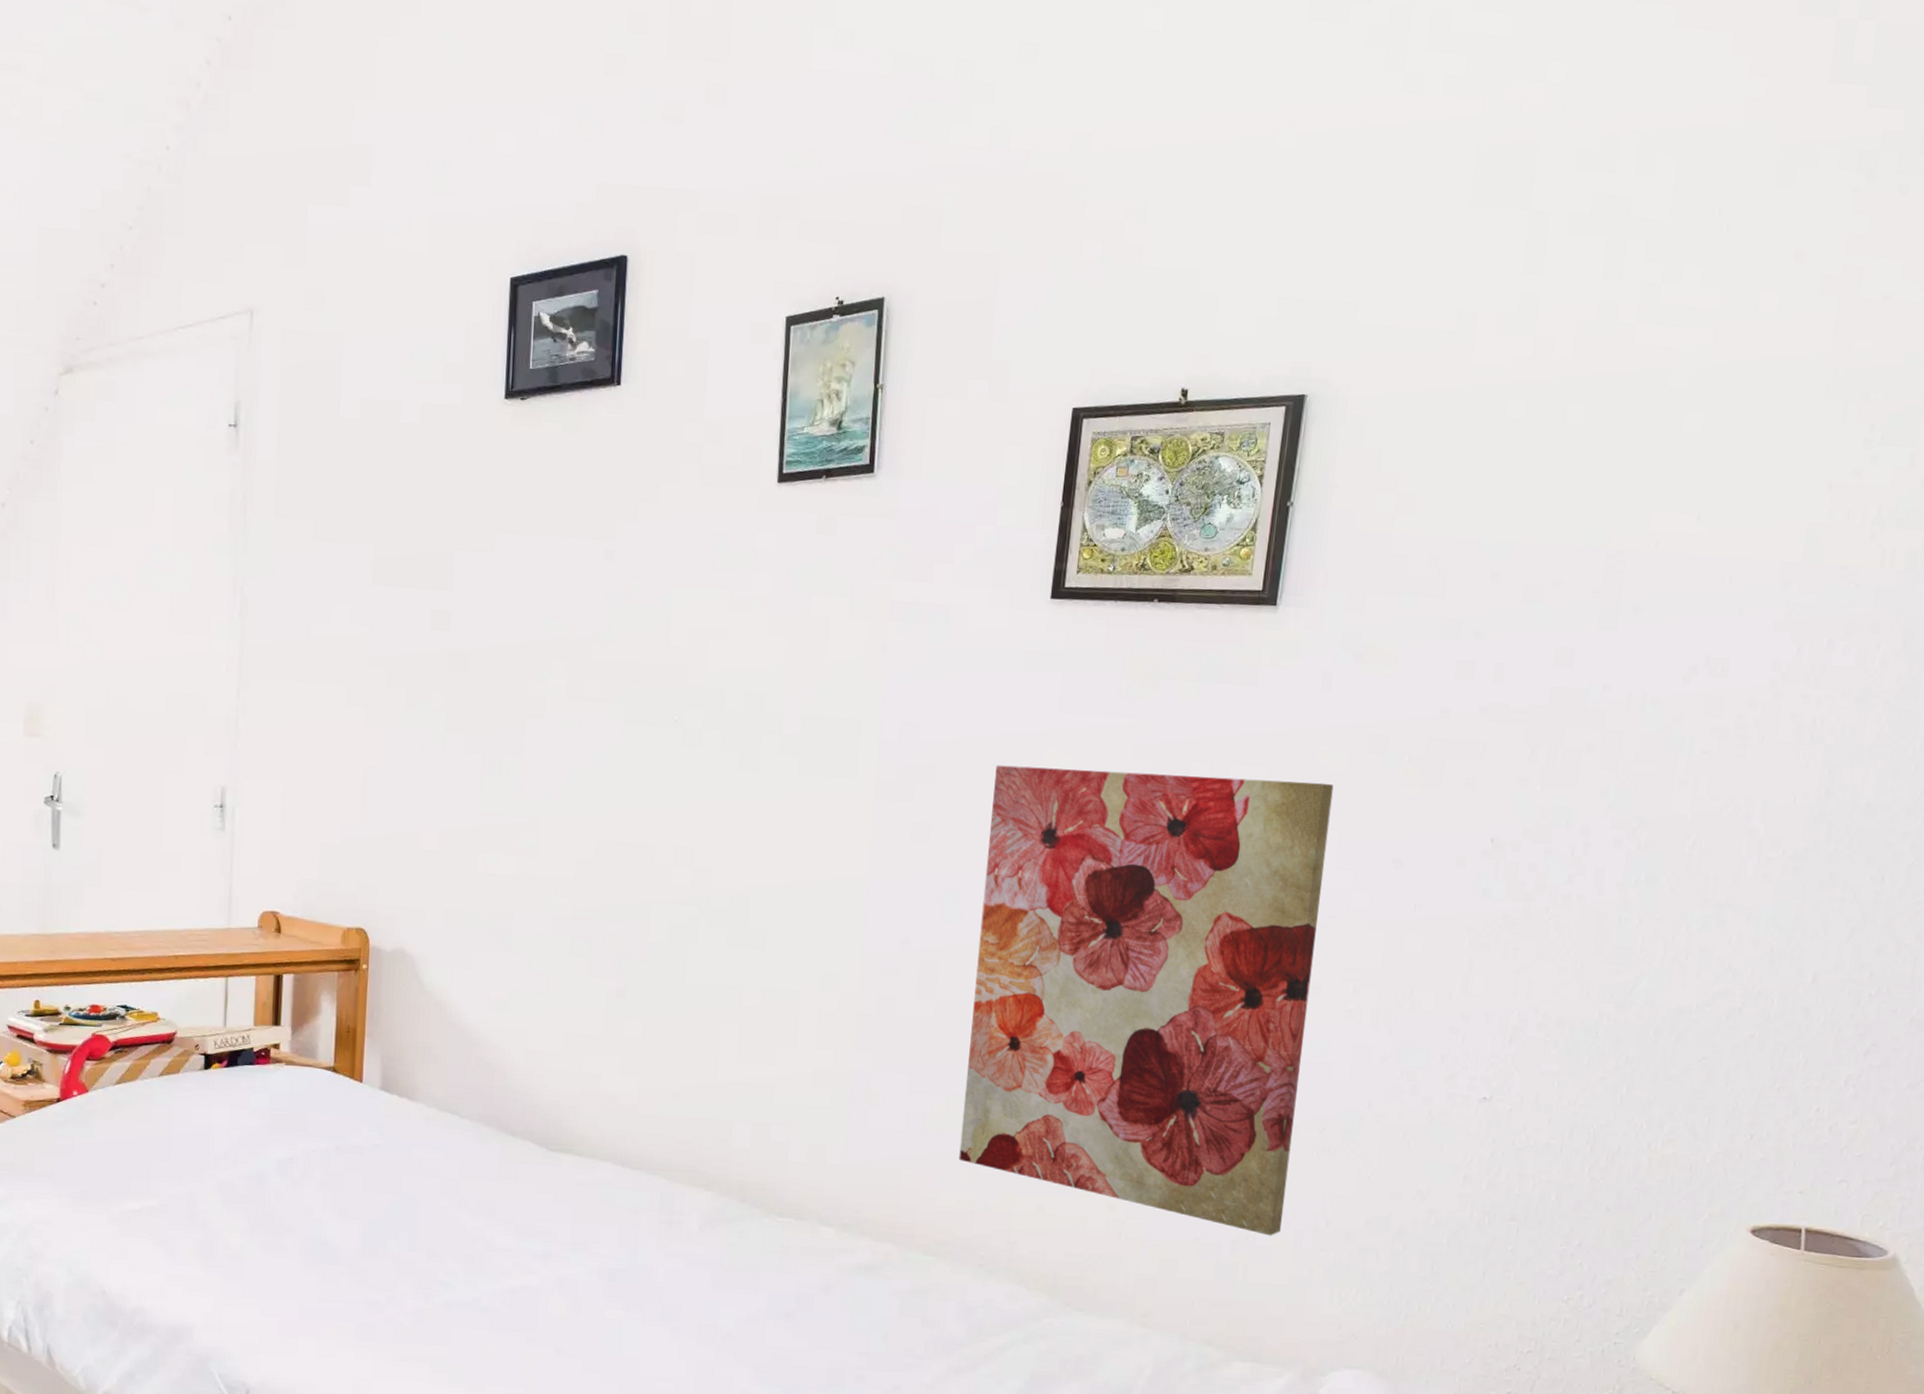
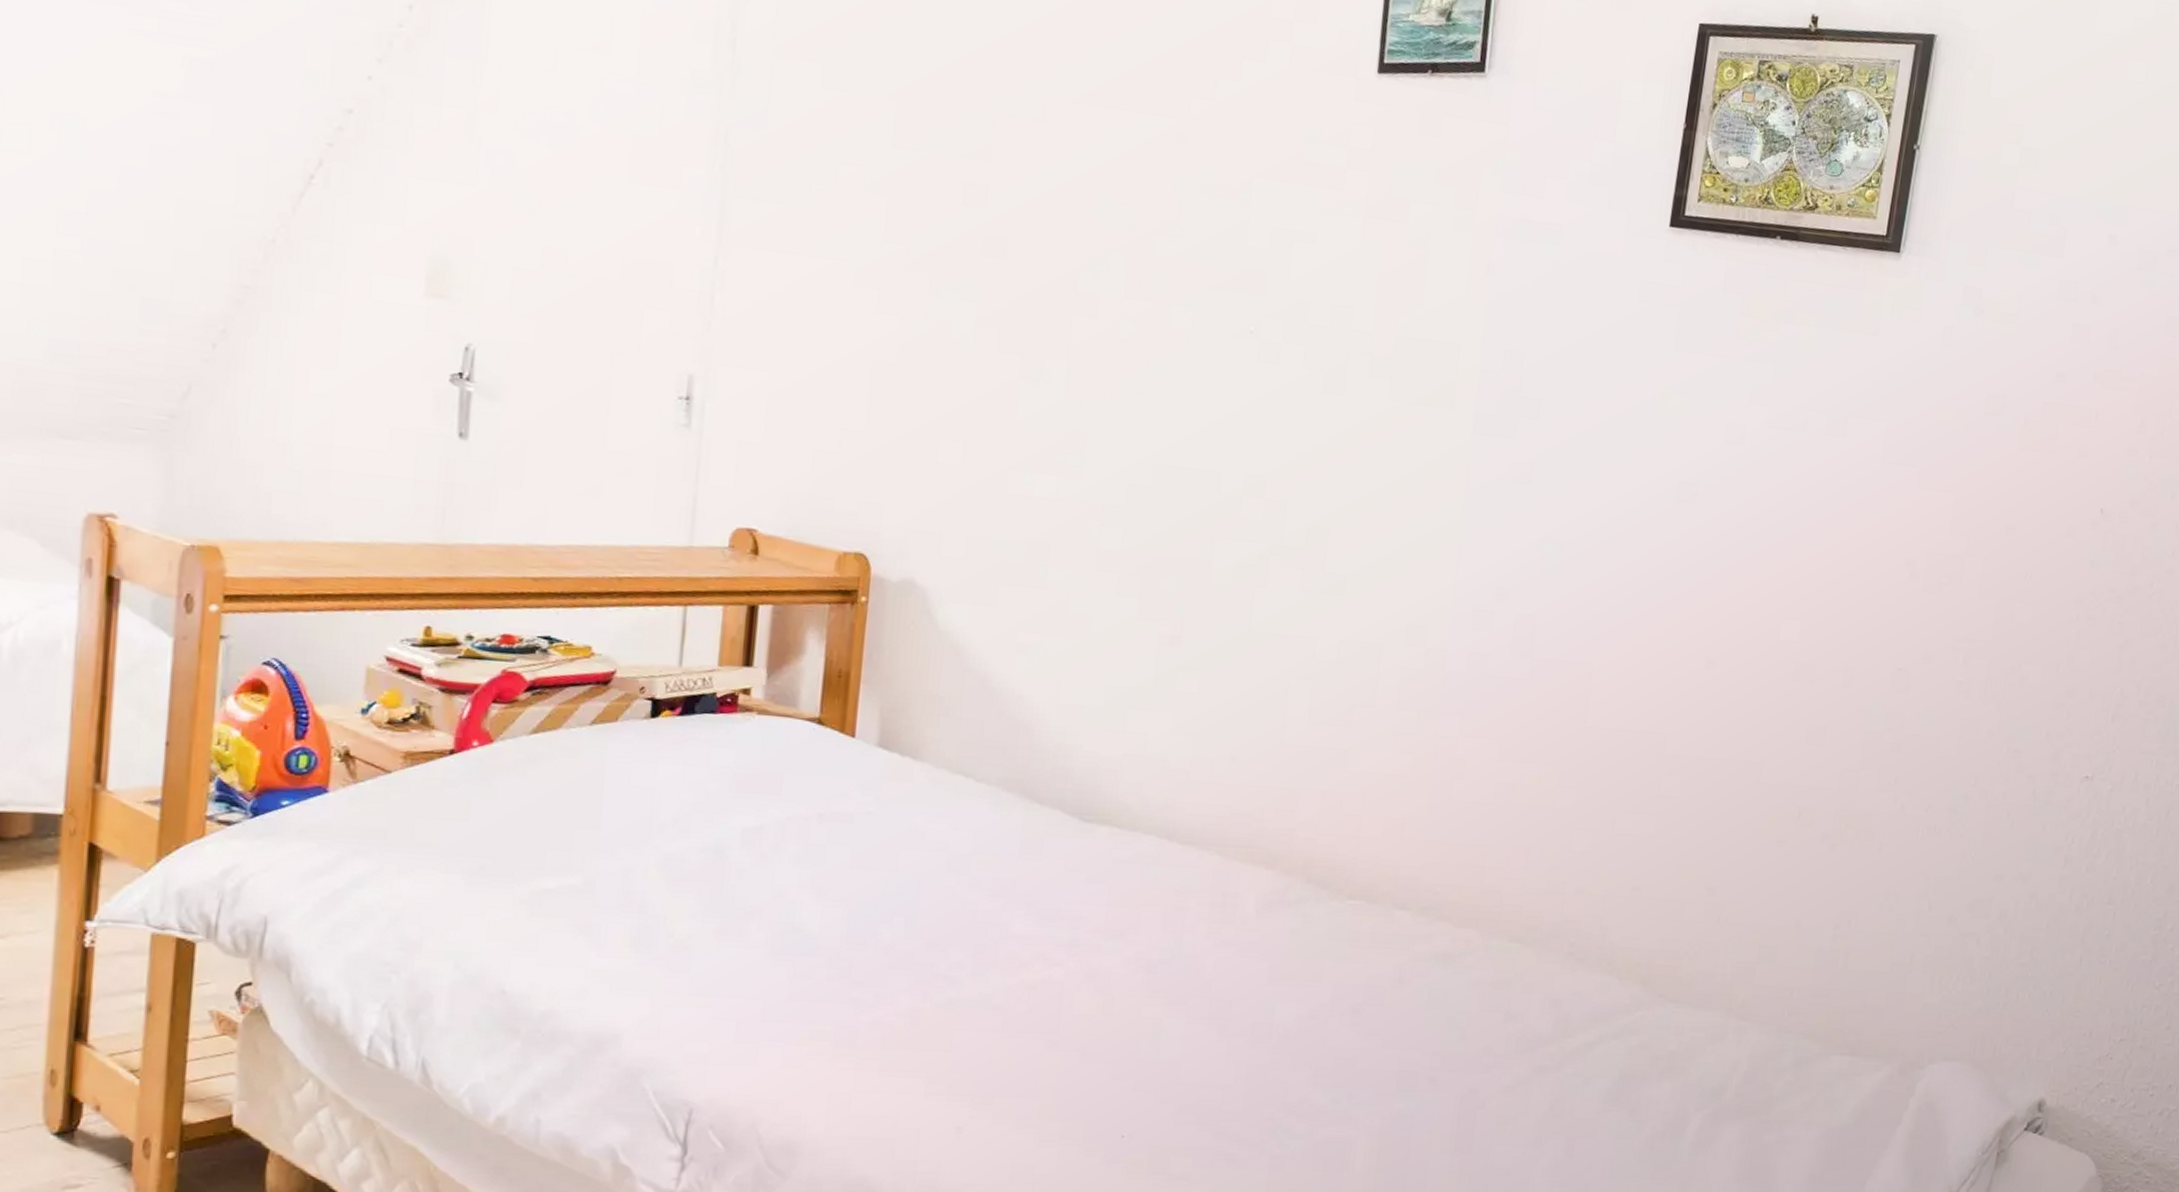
wall art: present [959,765,1334,1236] -> none [1550,403,1951,920]

